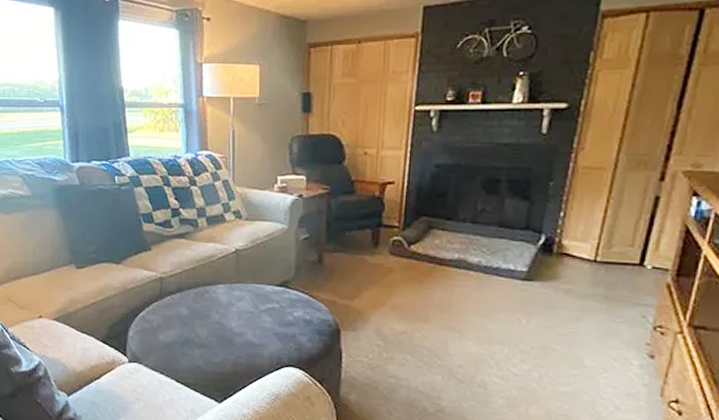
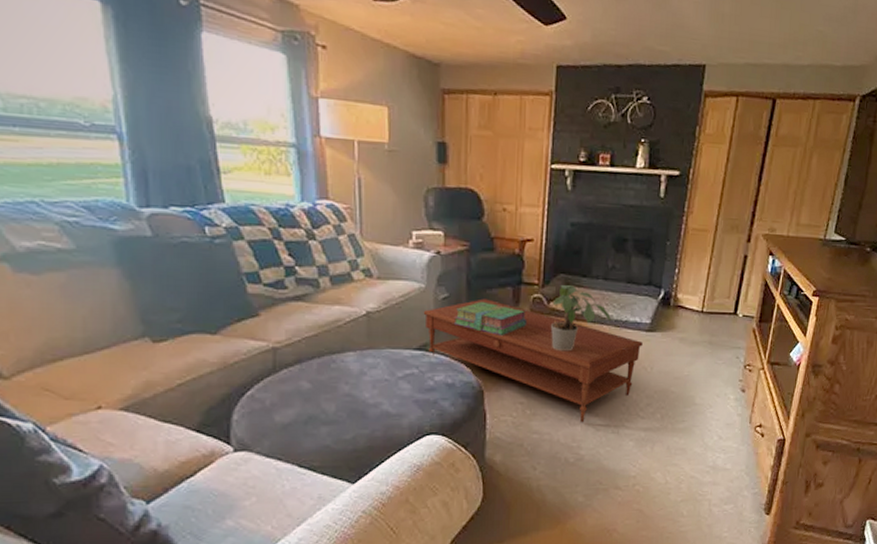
coffee table: none [285,240,517,373] -> present [423,298,643,423]
stack of books: none [312,243,387,278] -> present [453,301,528,337]
potted plant: none [411,228,479,297] -> present [551,285,611,352]

